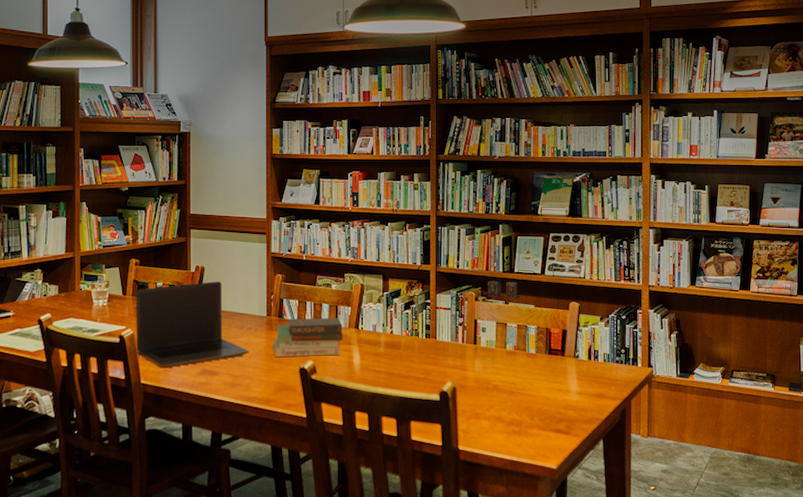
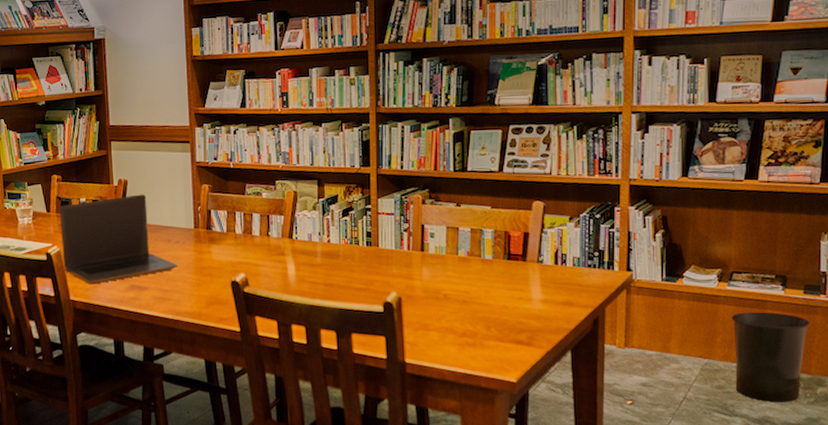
books: present [272,318,343,358] -> none [201,228,276,271]
bookend: present [487,280,520,299] -> none [435,181,474,201]
waste bin: none [733,406,795,488] -> present [731,312,810,402]

